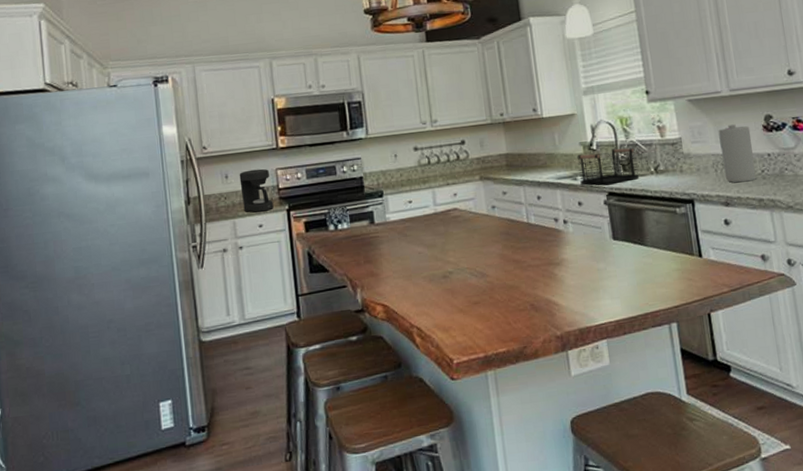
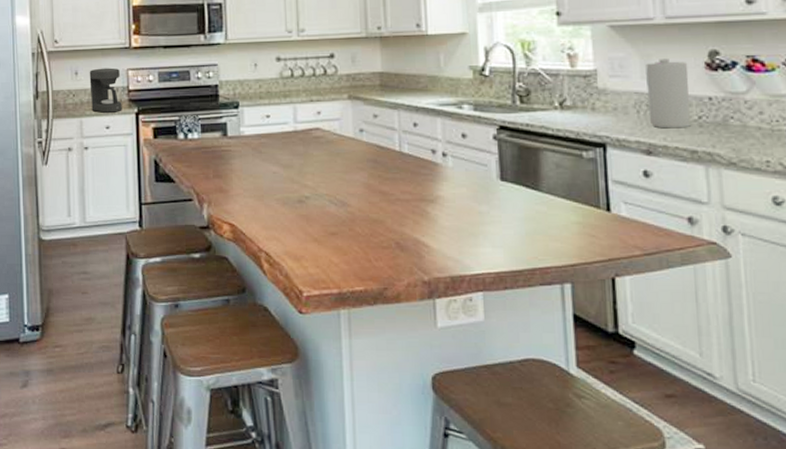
dish rack: present [577,147,640,186] -> none [464,76,540,118]

